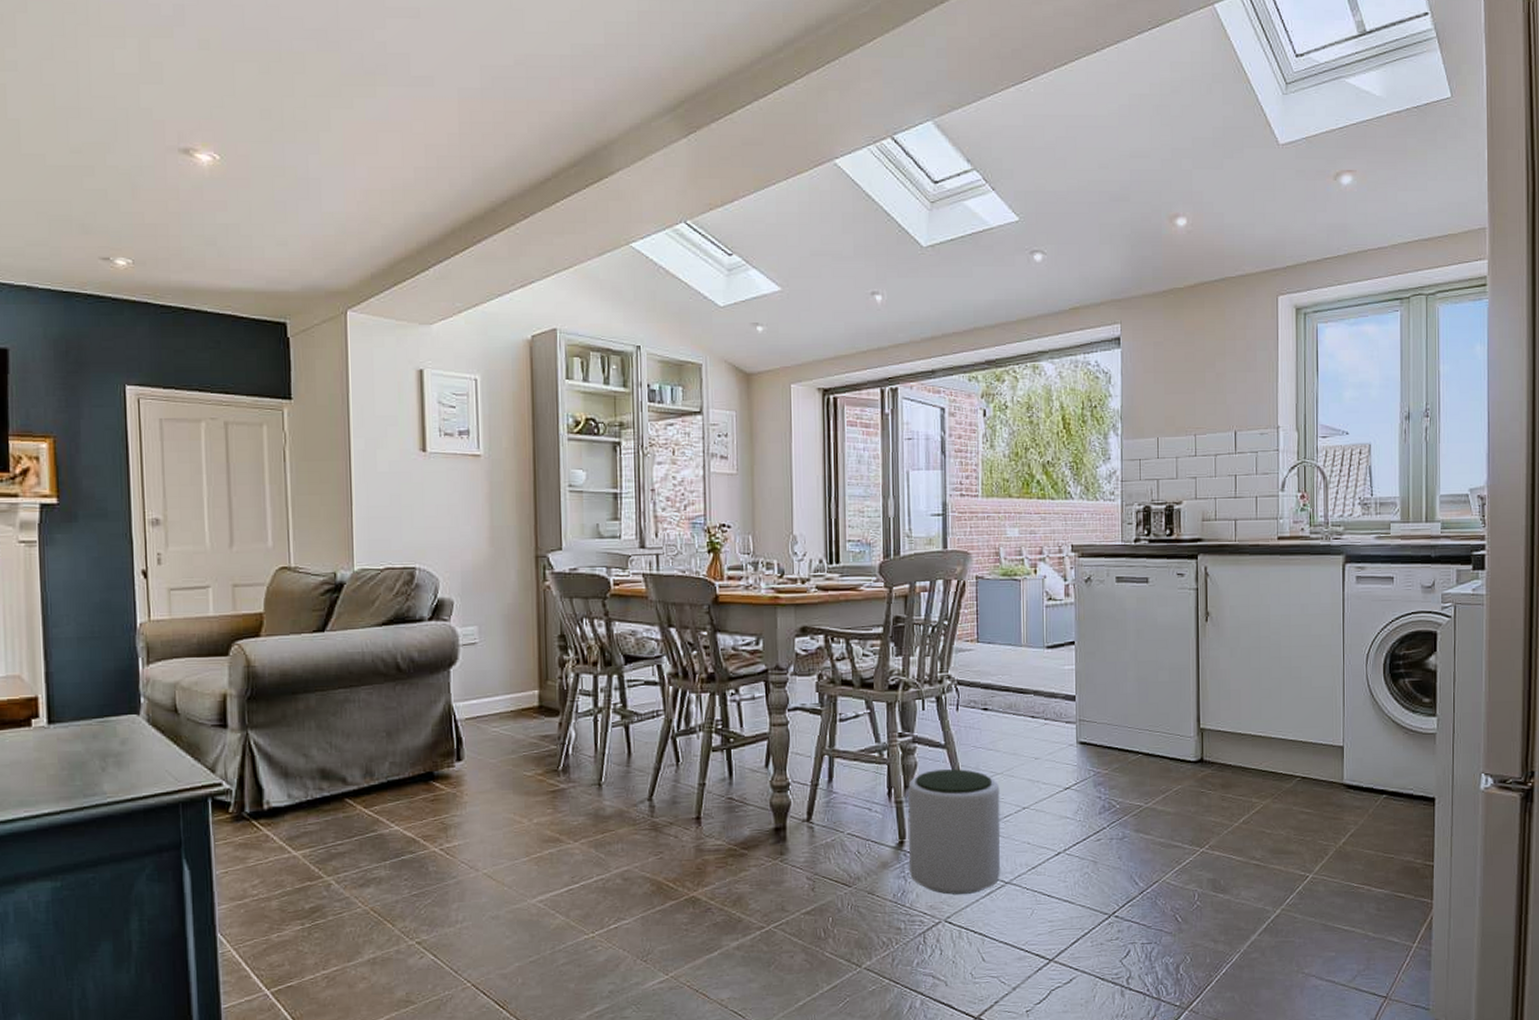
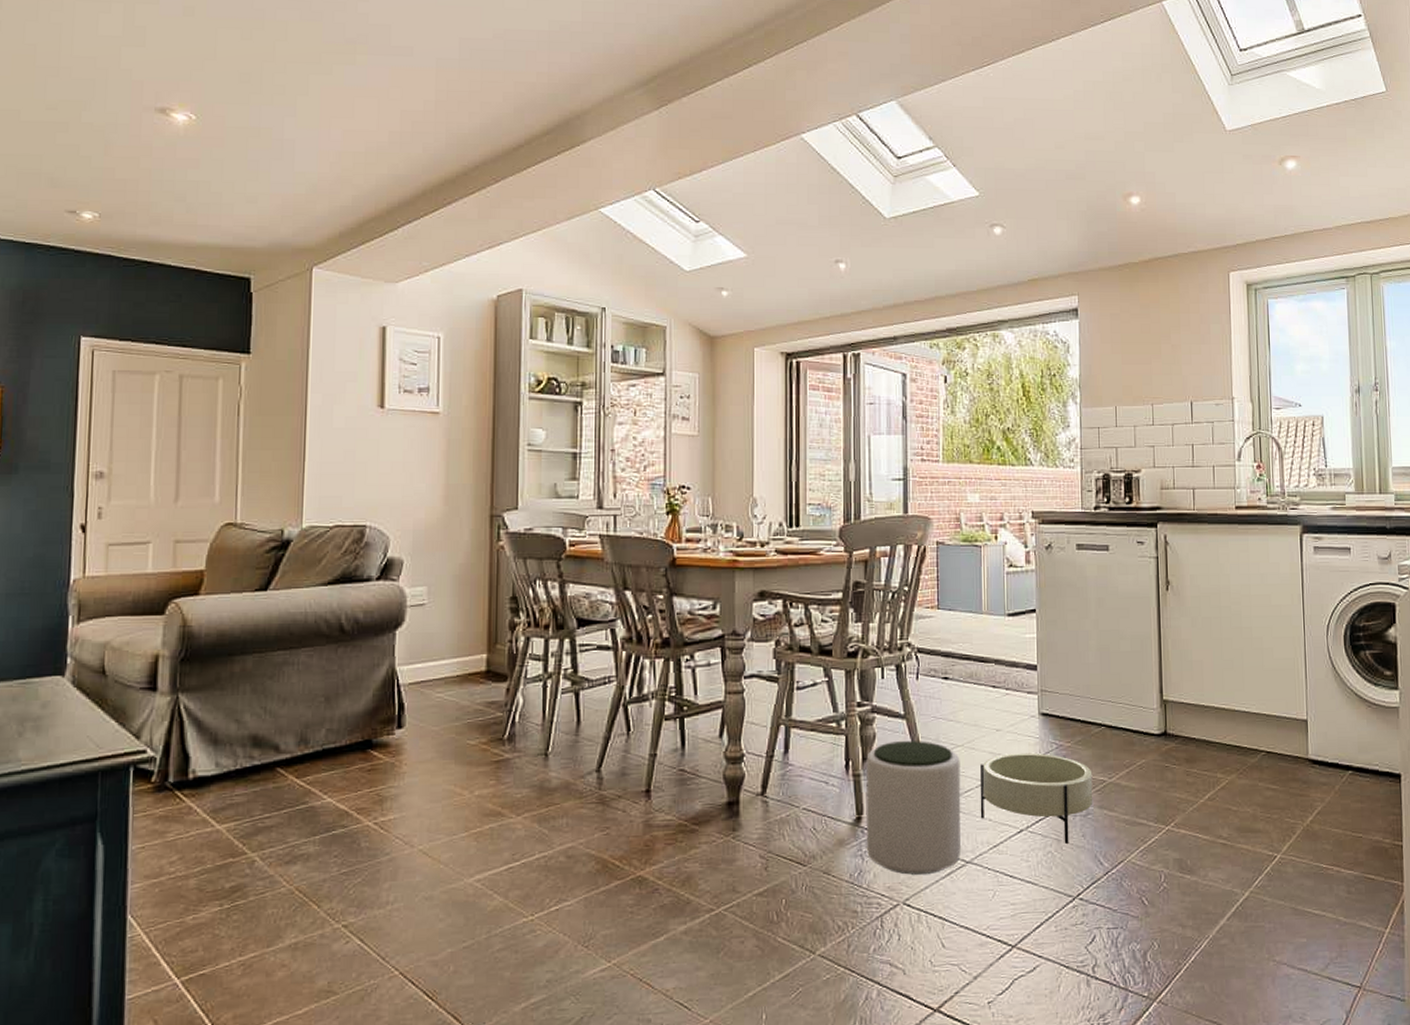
planter: none [1018,779,1130,865] -> present [979,752,1093,844]

